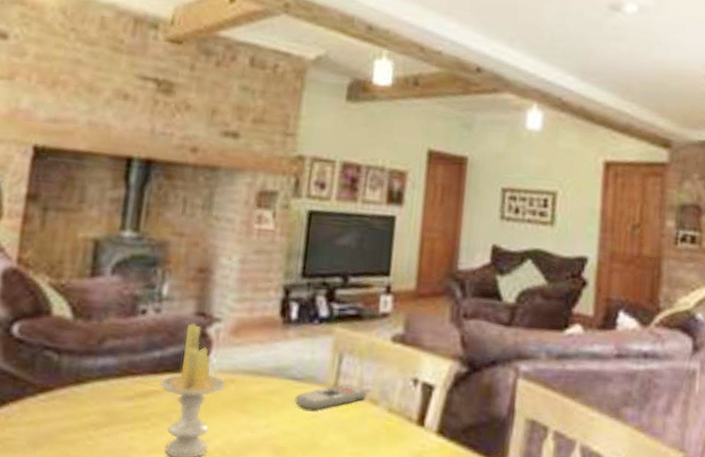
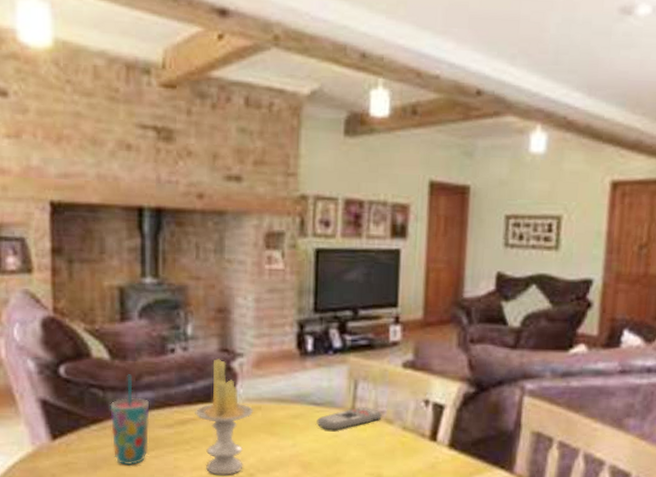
cup: none [59,336,110,445] -> present [110,374,150,466]

